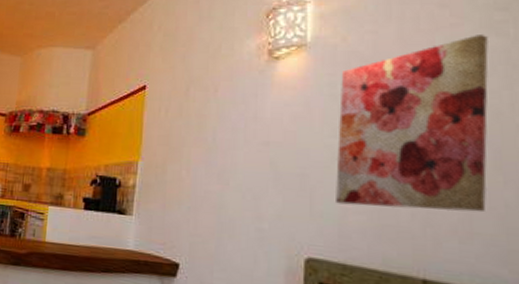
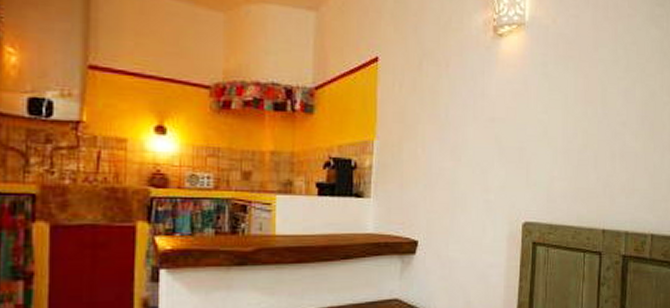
wall art: present [336,35,489,213] -> none [546,26,650,173]

